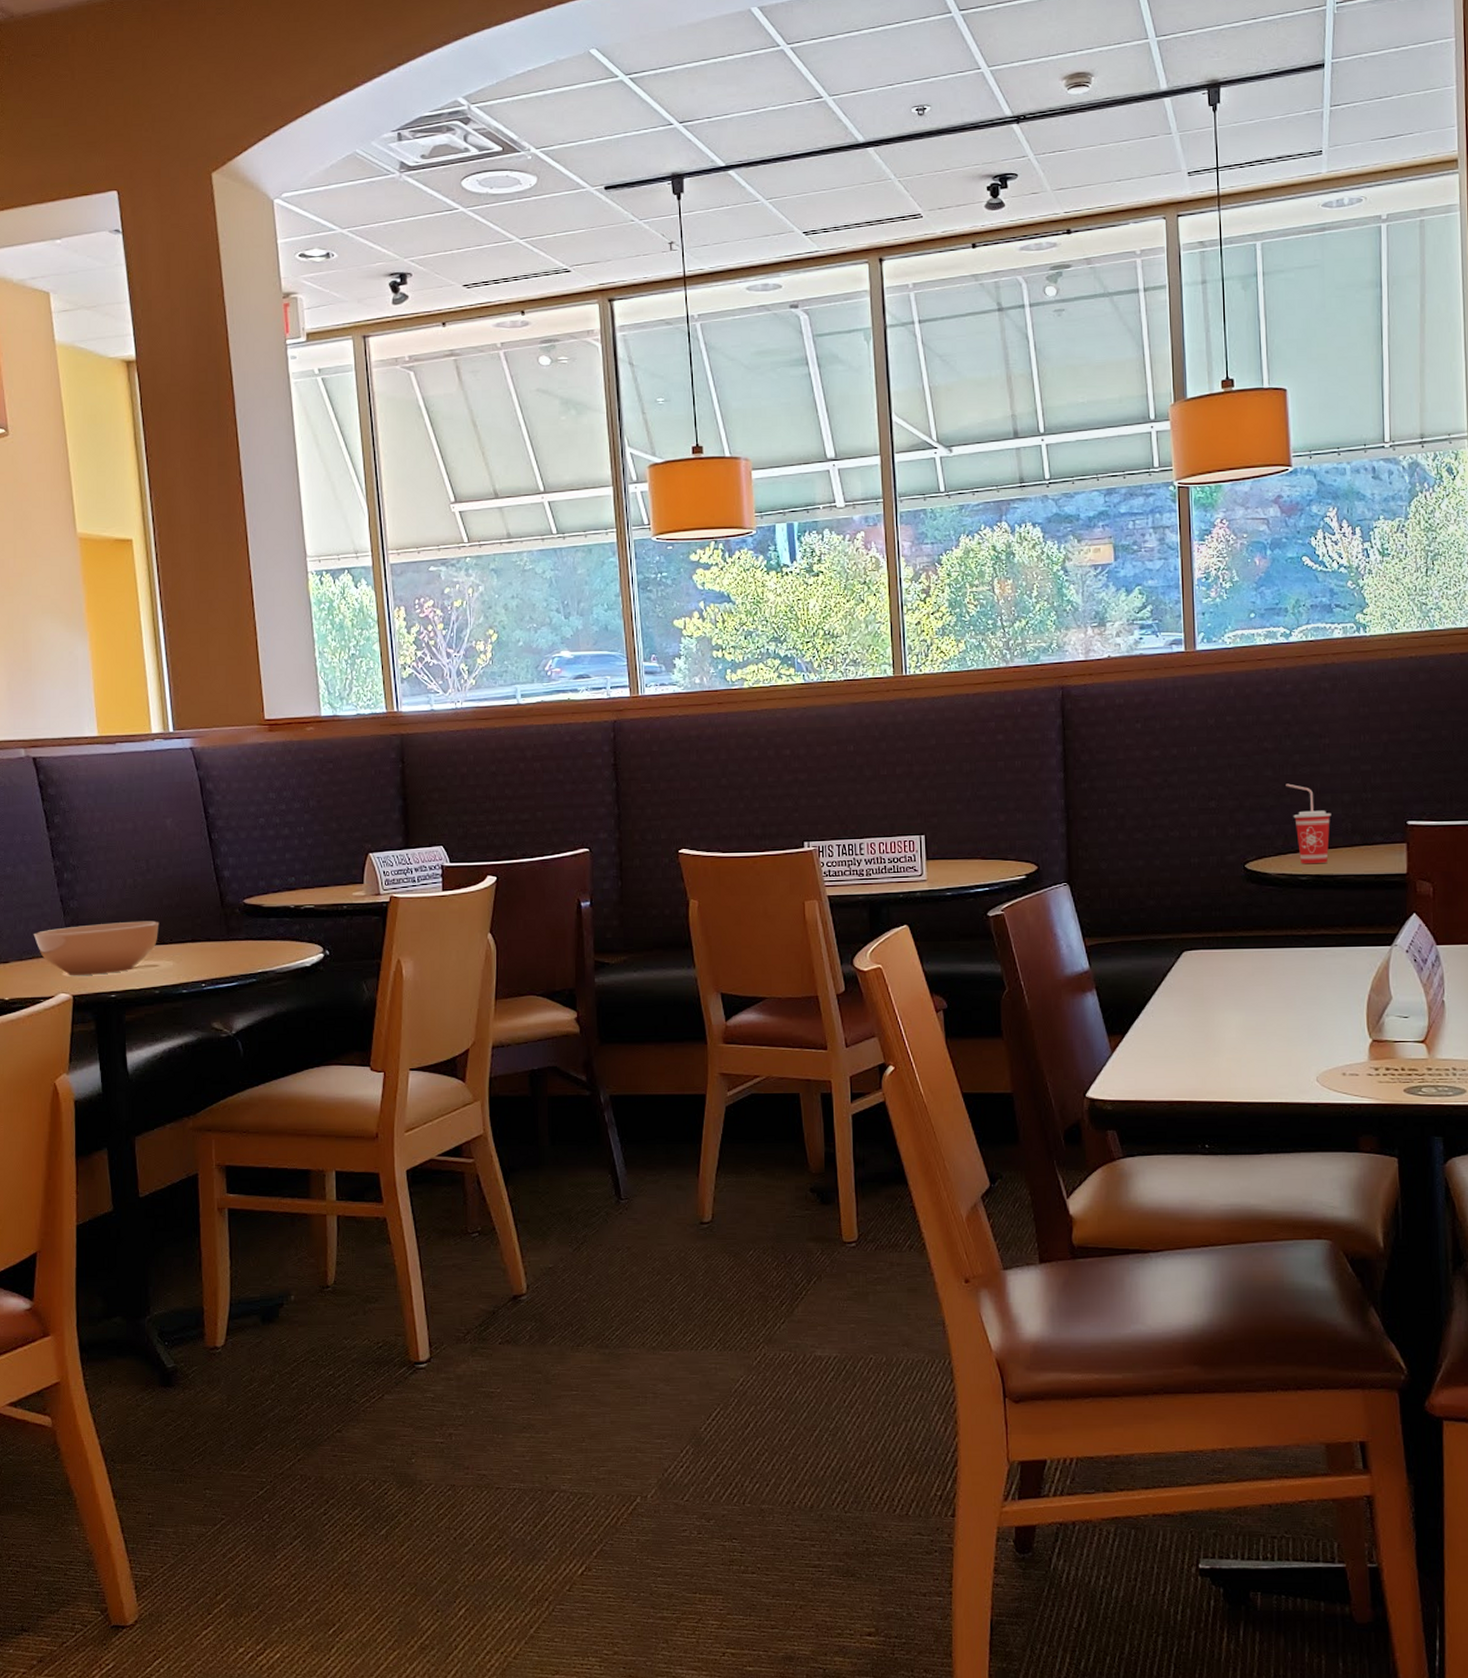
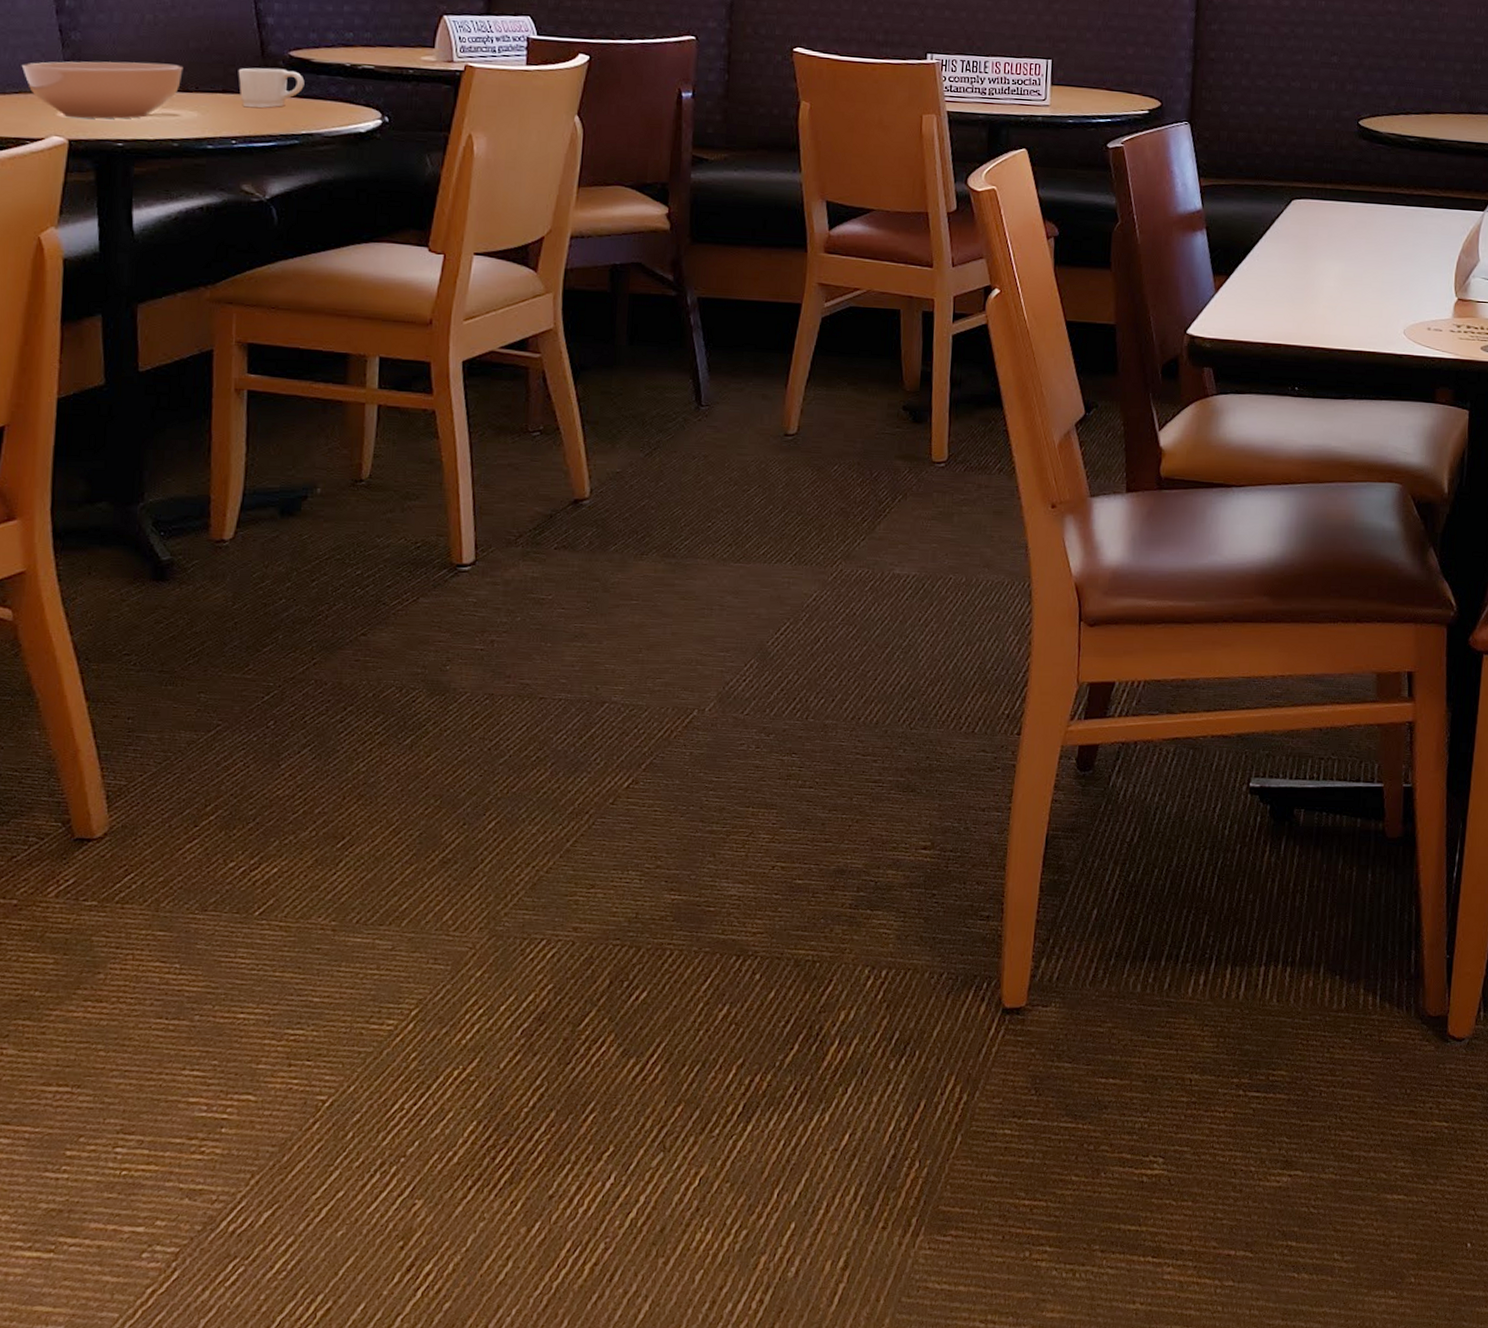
mug: none [203,915,258,953] -> present [238,67,305,109]
beverage cup: present [1286,783,1331,865] -> none [1404,47,1443,128]

